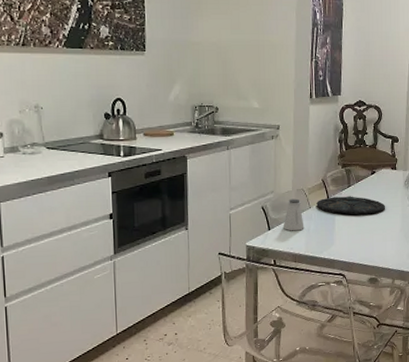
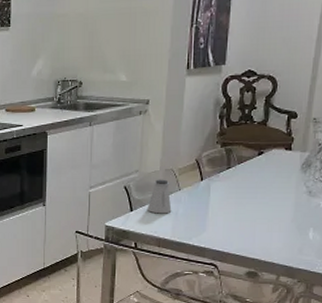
plate: present [316,196,385,215] -> none [187,179,273,200]

